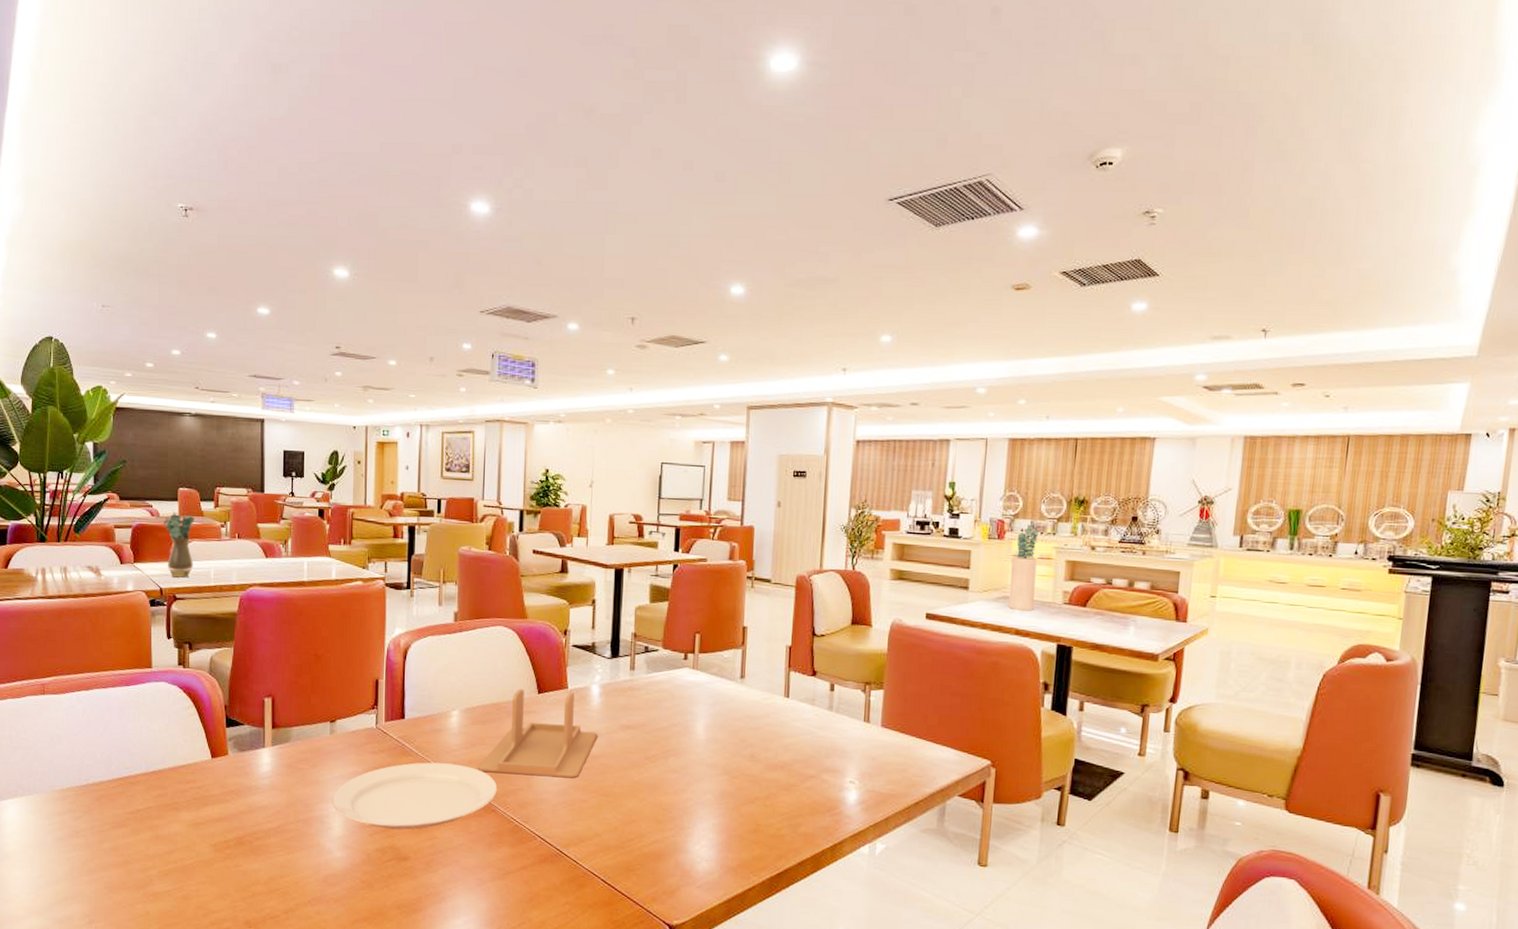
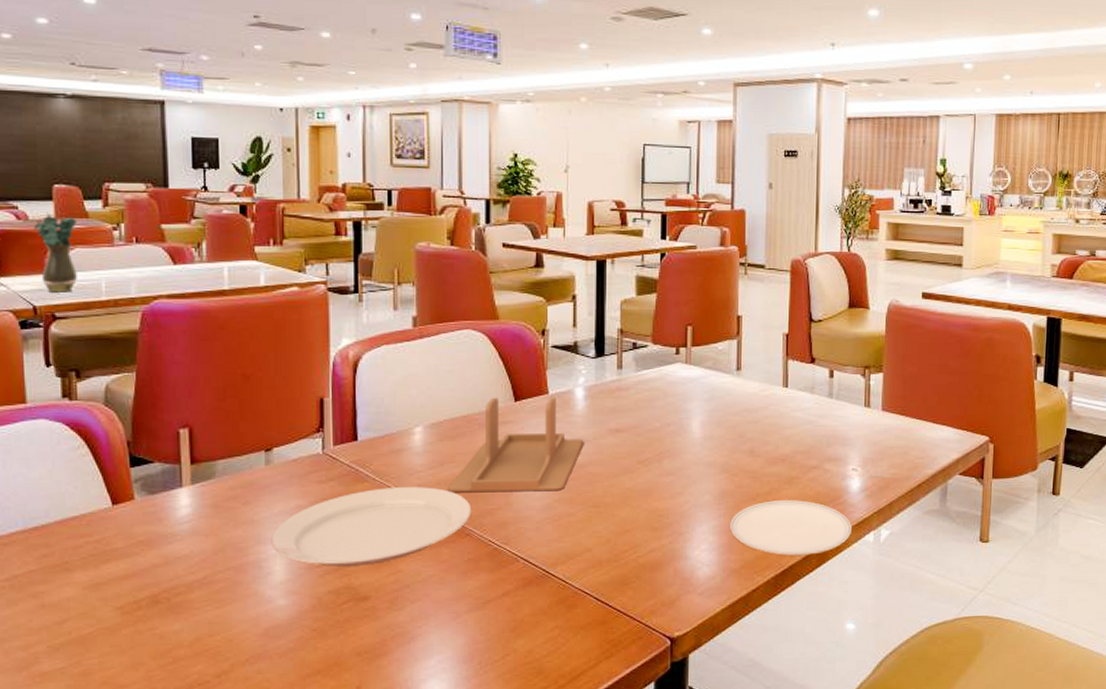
plate: none [729,805,847,861] -> present [730,500,852,556]
vase: present [1008,520,1039,611] -> none [1000,195,1027,286]

